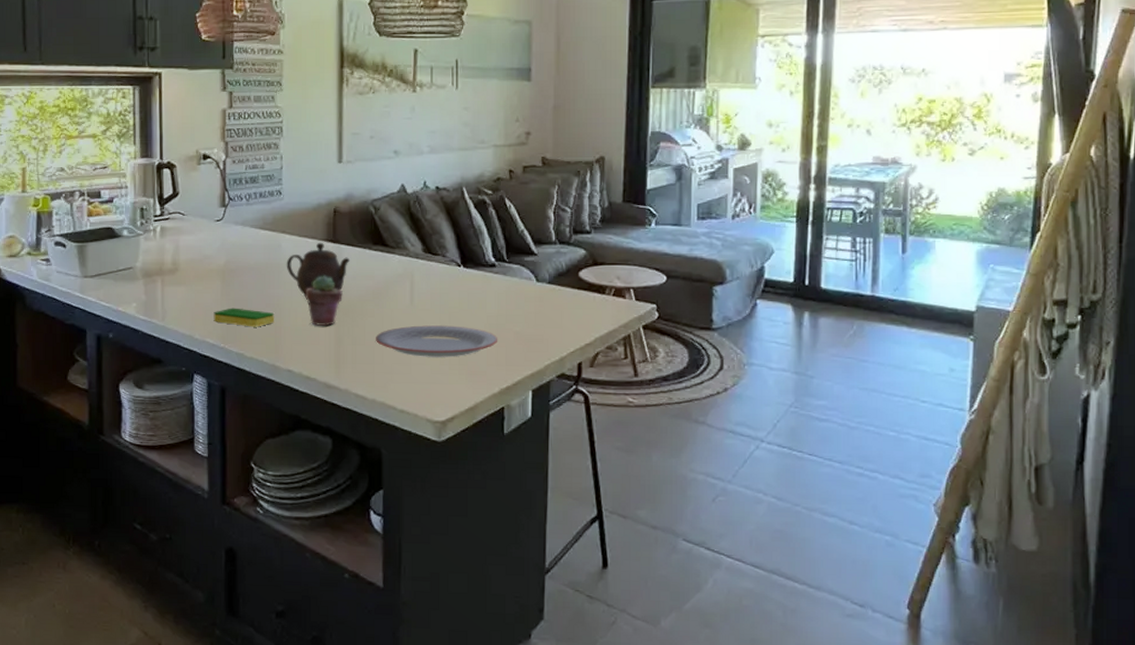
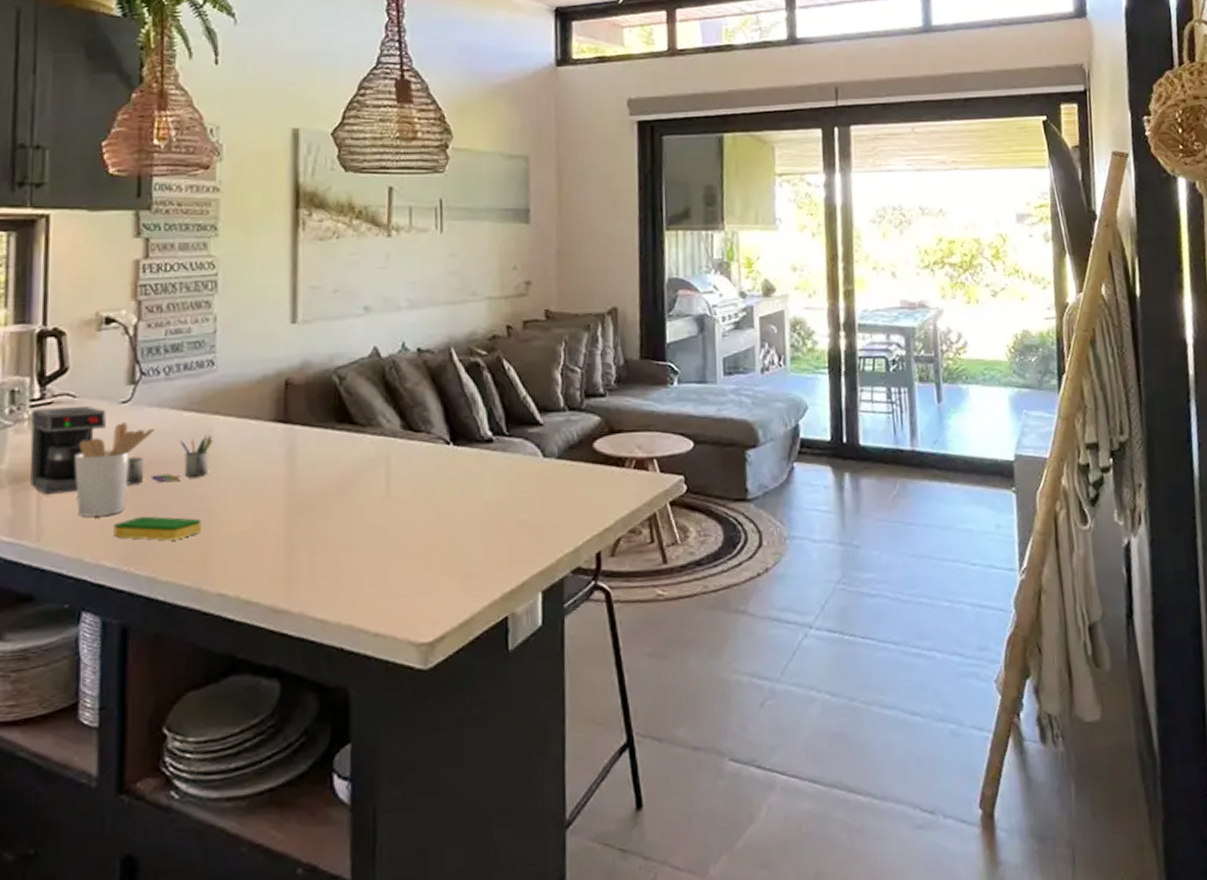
coffee maker: none [155,223,281,287] -> present [30,406,213,494]
utensil holder: none [185,235,240,305] -> present [74,421,155,517]
teapot: present [286,242,349,298] -> none [219,423,306,496]
potted succulent: present [305,276,343,327] -> none [245,466,296,532]
plate: present [376,325,497,357] -> none [341,518,497,562]

